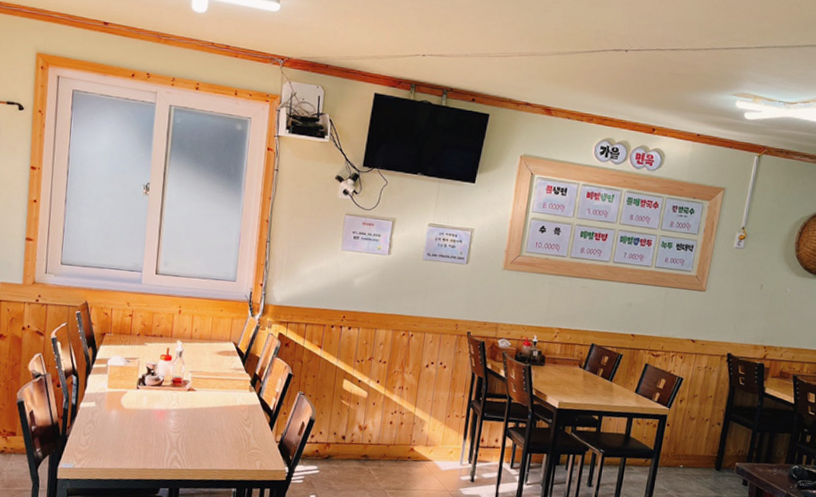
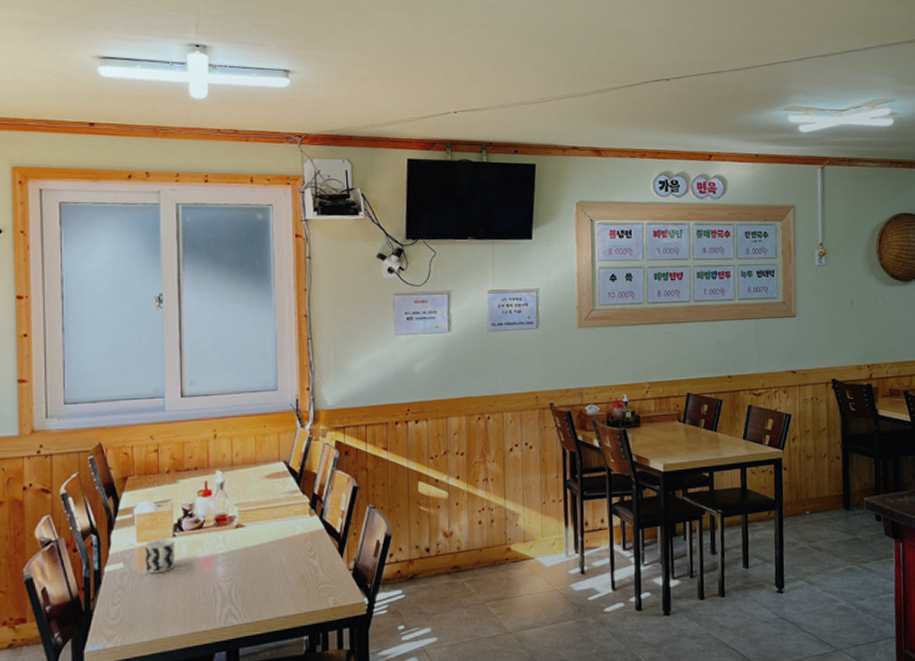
cup: none [112,388,138,416] -> present [145,538,176,574]

